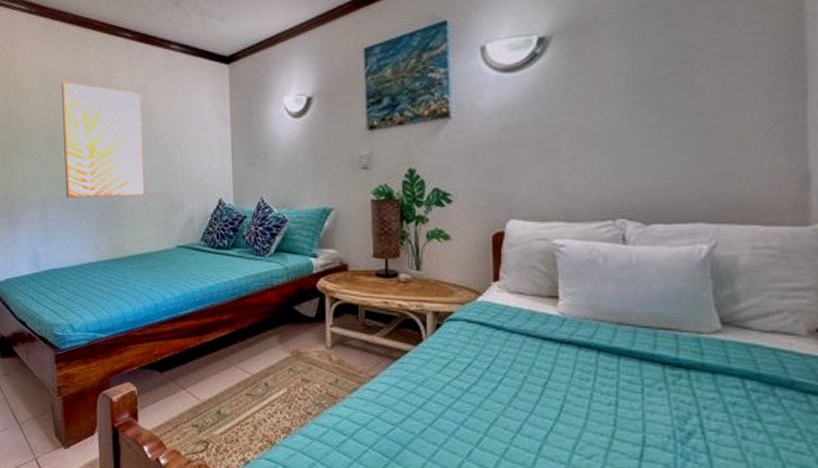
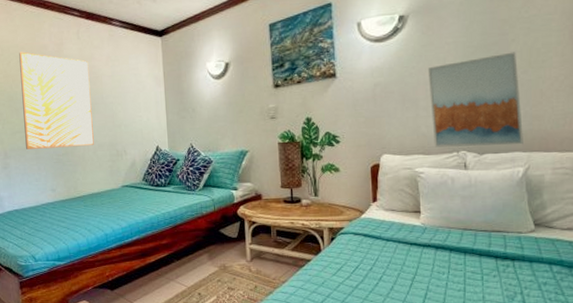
wall art: none [575,86,710,214] -> present [427,52,523,148]

